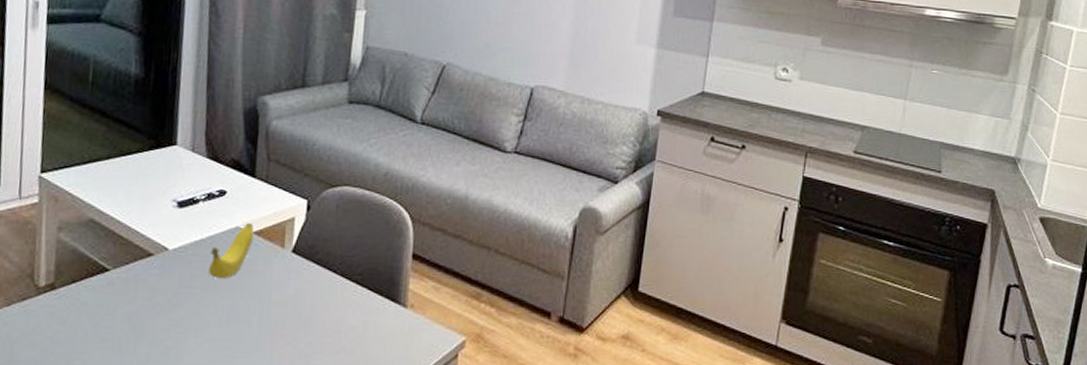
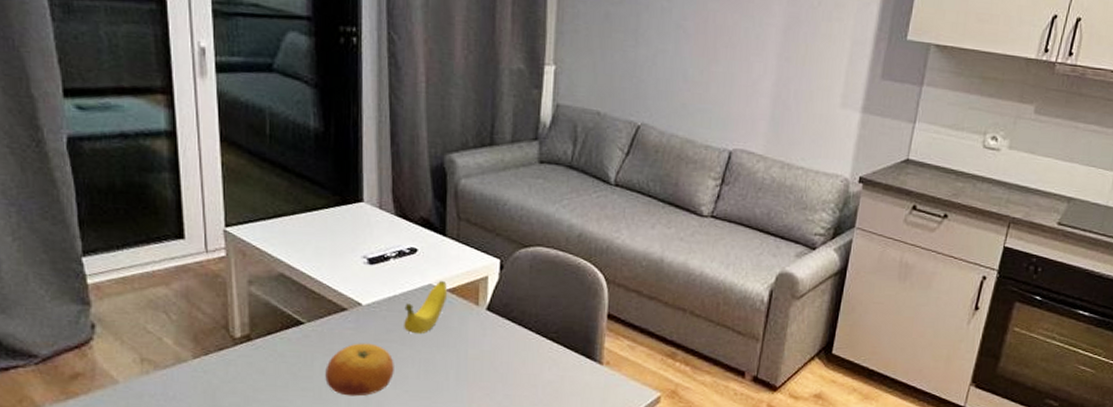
fruit: none [126,290,197,347] -> present [325,343,394,397]

